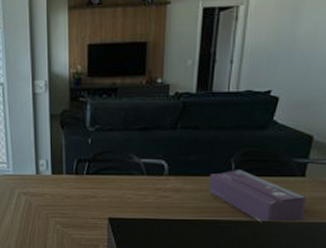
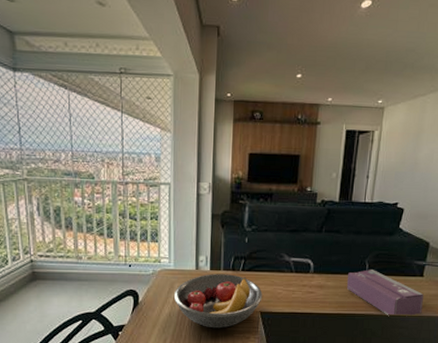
fruit bowl: none [14,178,111,236] -> present [173,274,263,329]

